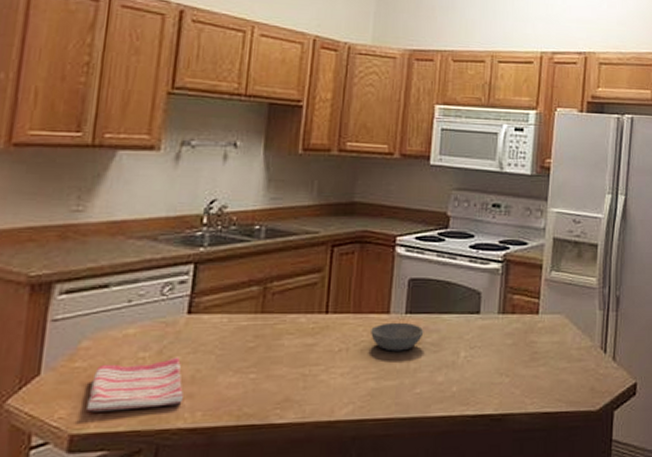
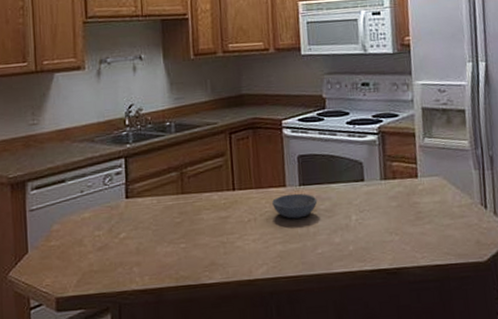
dish towel: present [87,357,183,412] -> none [64,233,133,280]

